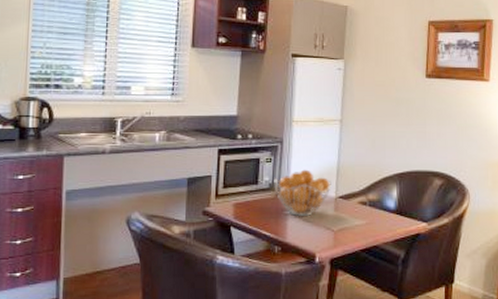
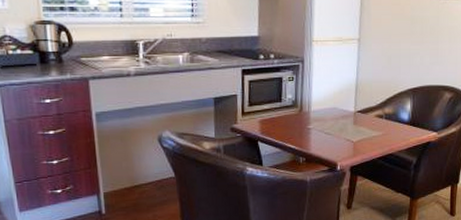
fruit basket: present [274,169,331,216] -> none [296,87,351,130]

